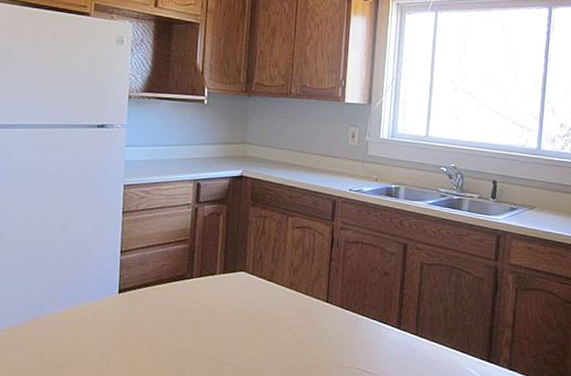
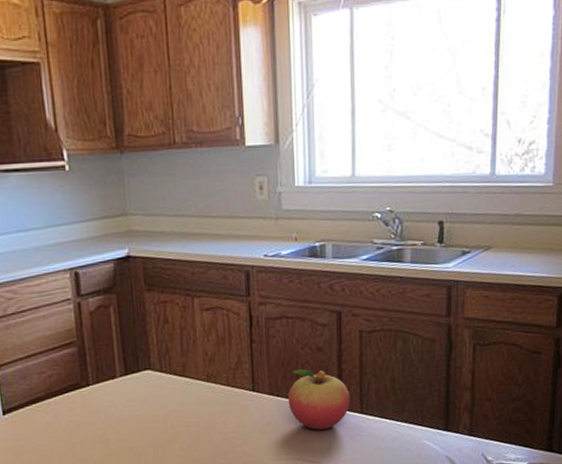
fruit: none [355,289,408,345] -> present [287,369,350,430]

